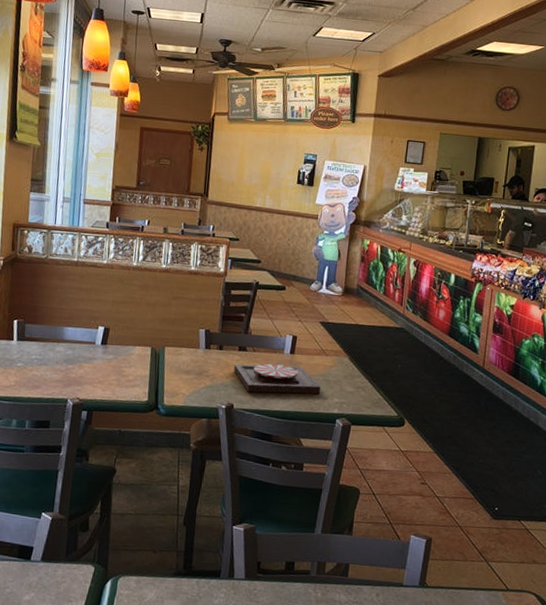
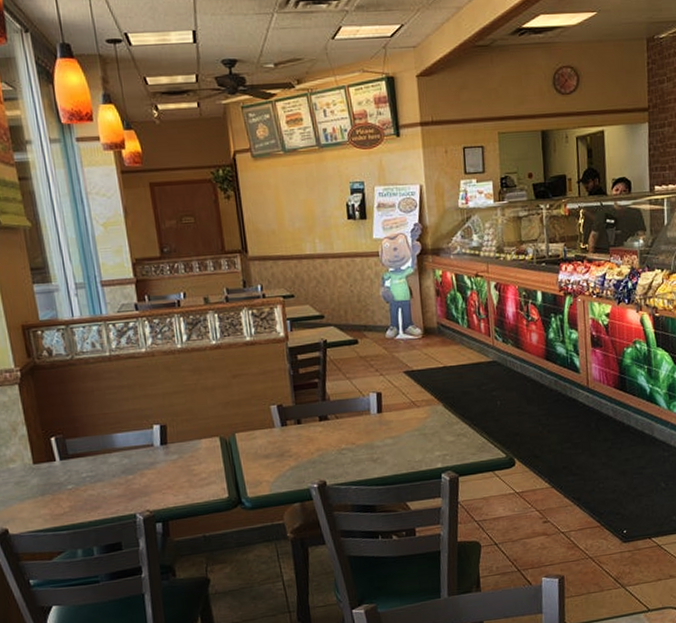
plate: present [233,363,320,395] -> none [318,425,418,465]

